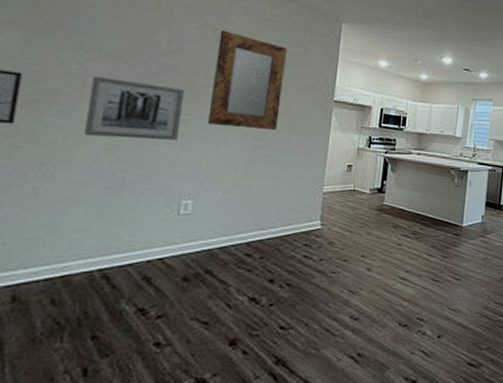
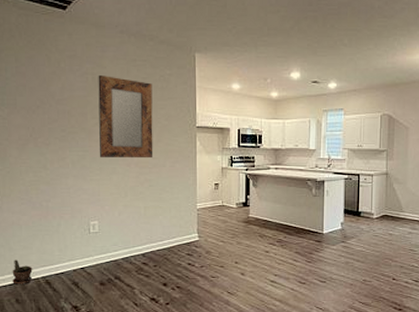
potted plant: none [50,245,86,281] -> present [12,259,33,286]
wall art: present [84,76,185,140] -> none [14,127,81,174]

